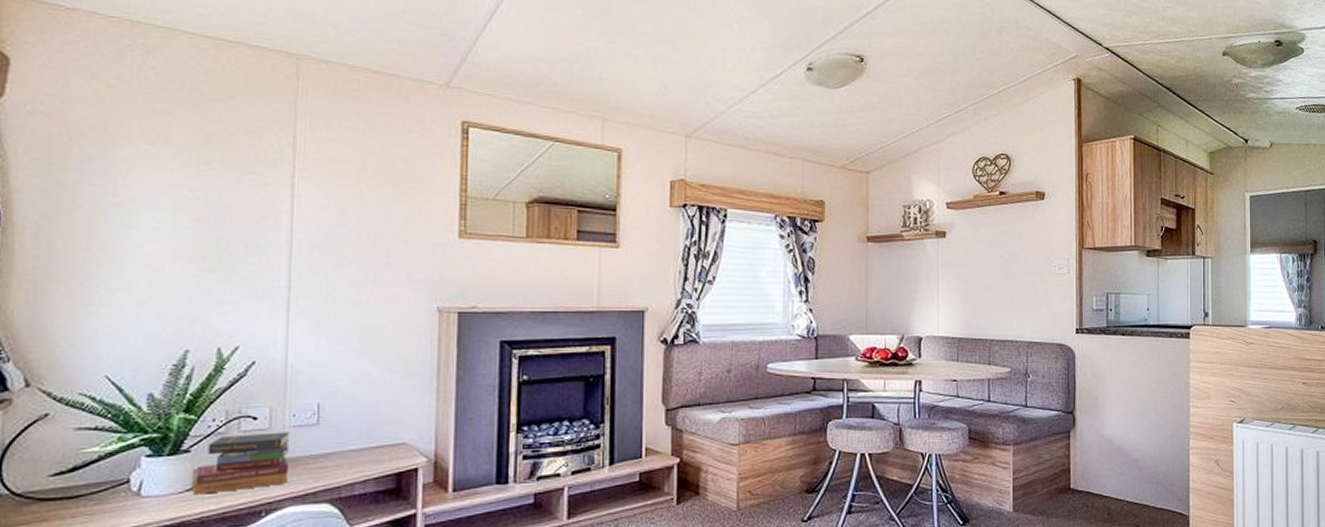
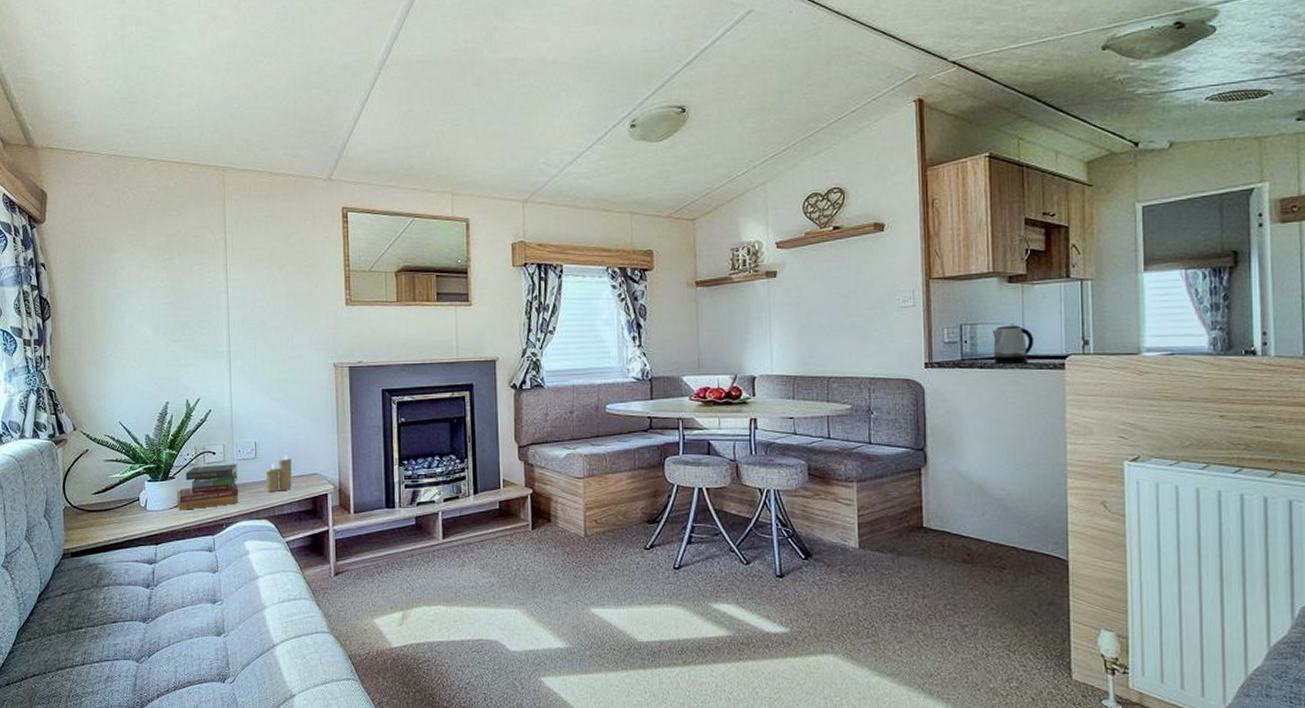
candle: none [330,419,370,467] -> present [265,454,292,492]
kettle: none [1133,295,1166,333] -> present [993,324,1034,365]

